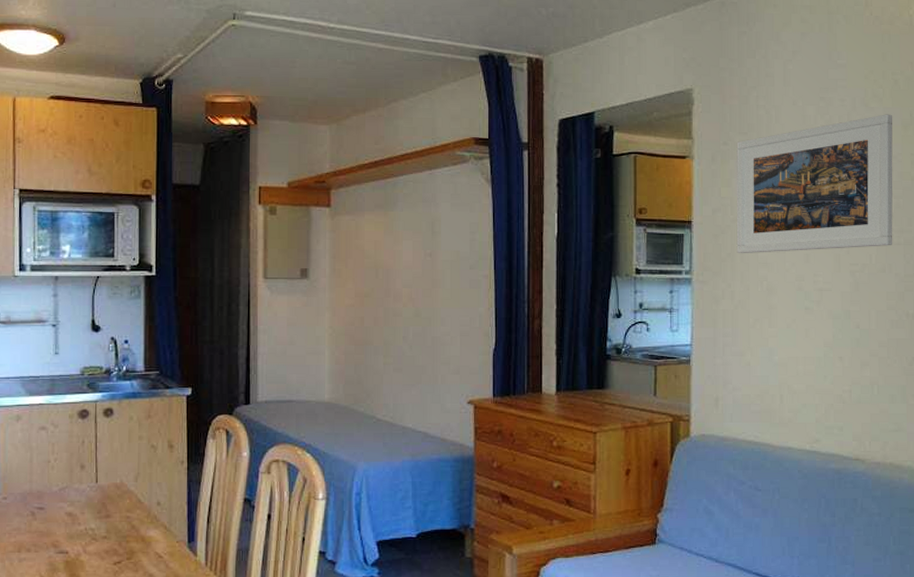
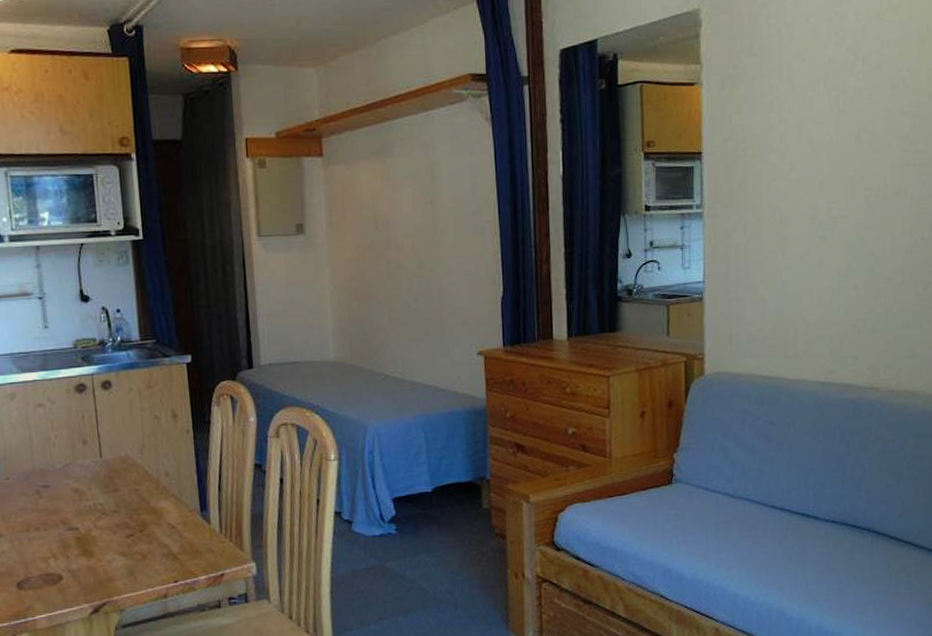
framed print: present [736,114,893,254] -> none [747,27,910,185]

